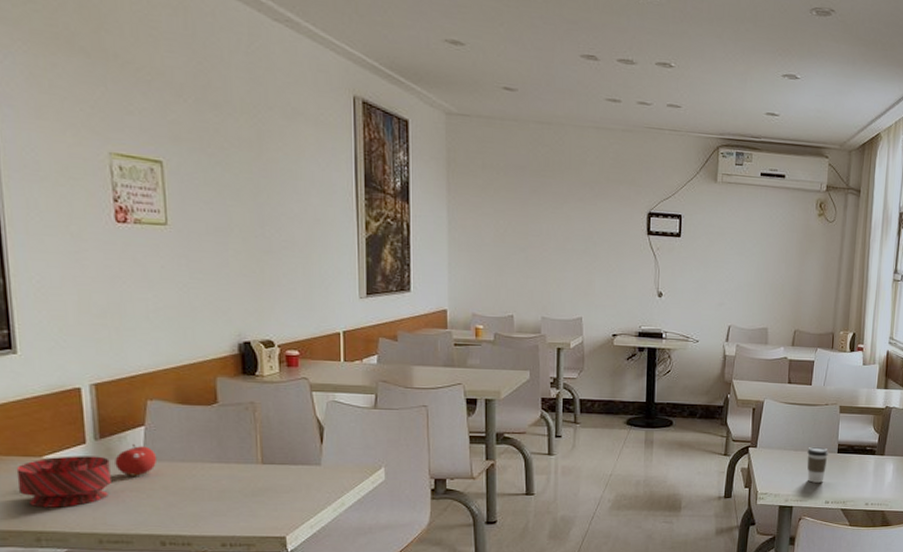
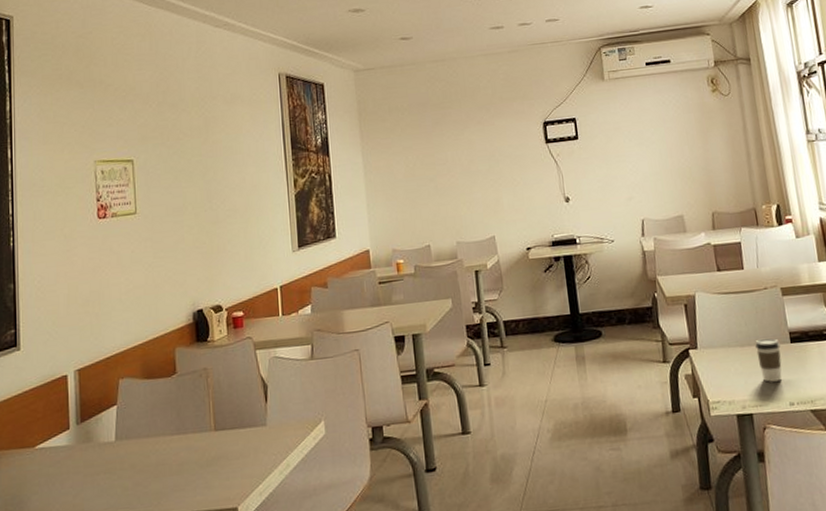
bowl: present [16,456,111,508] -> none [14,440,89,499]
fruit: present [115,443,158,476] -> none [92,424,127,458]

